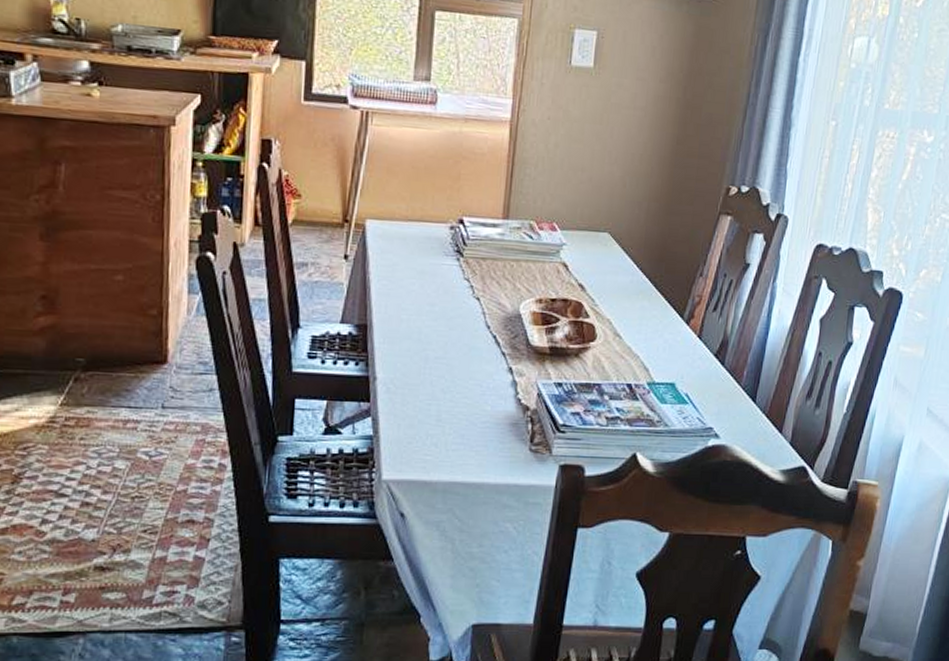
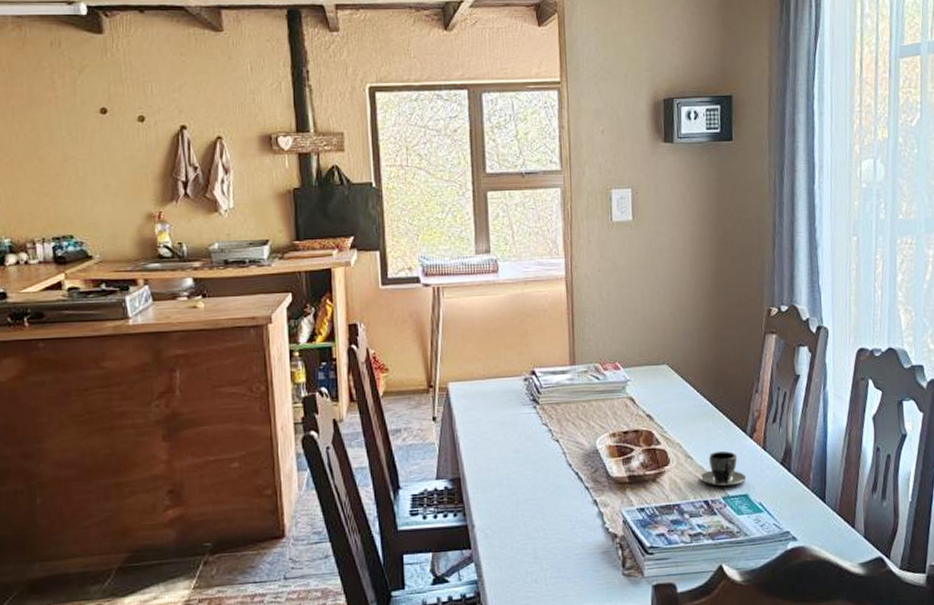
teacup: none [626,334,676,371] -> present [700,451,747,486]

